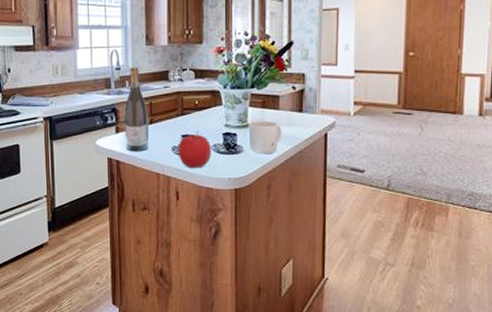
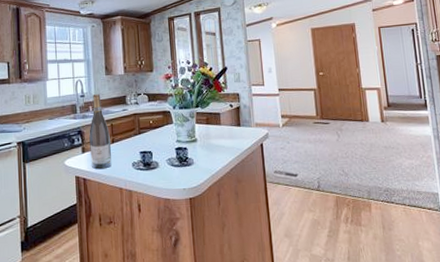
fruit: present [177,131,212,169] -> none [137,147,167,182]
mug: present [248,120,281,154] -> none [196,135,225,165]

